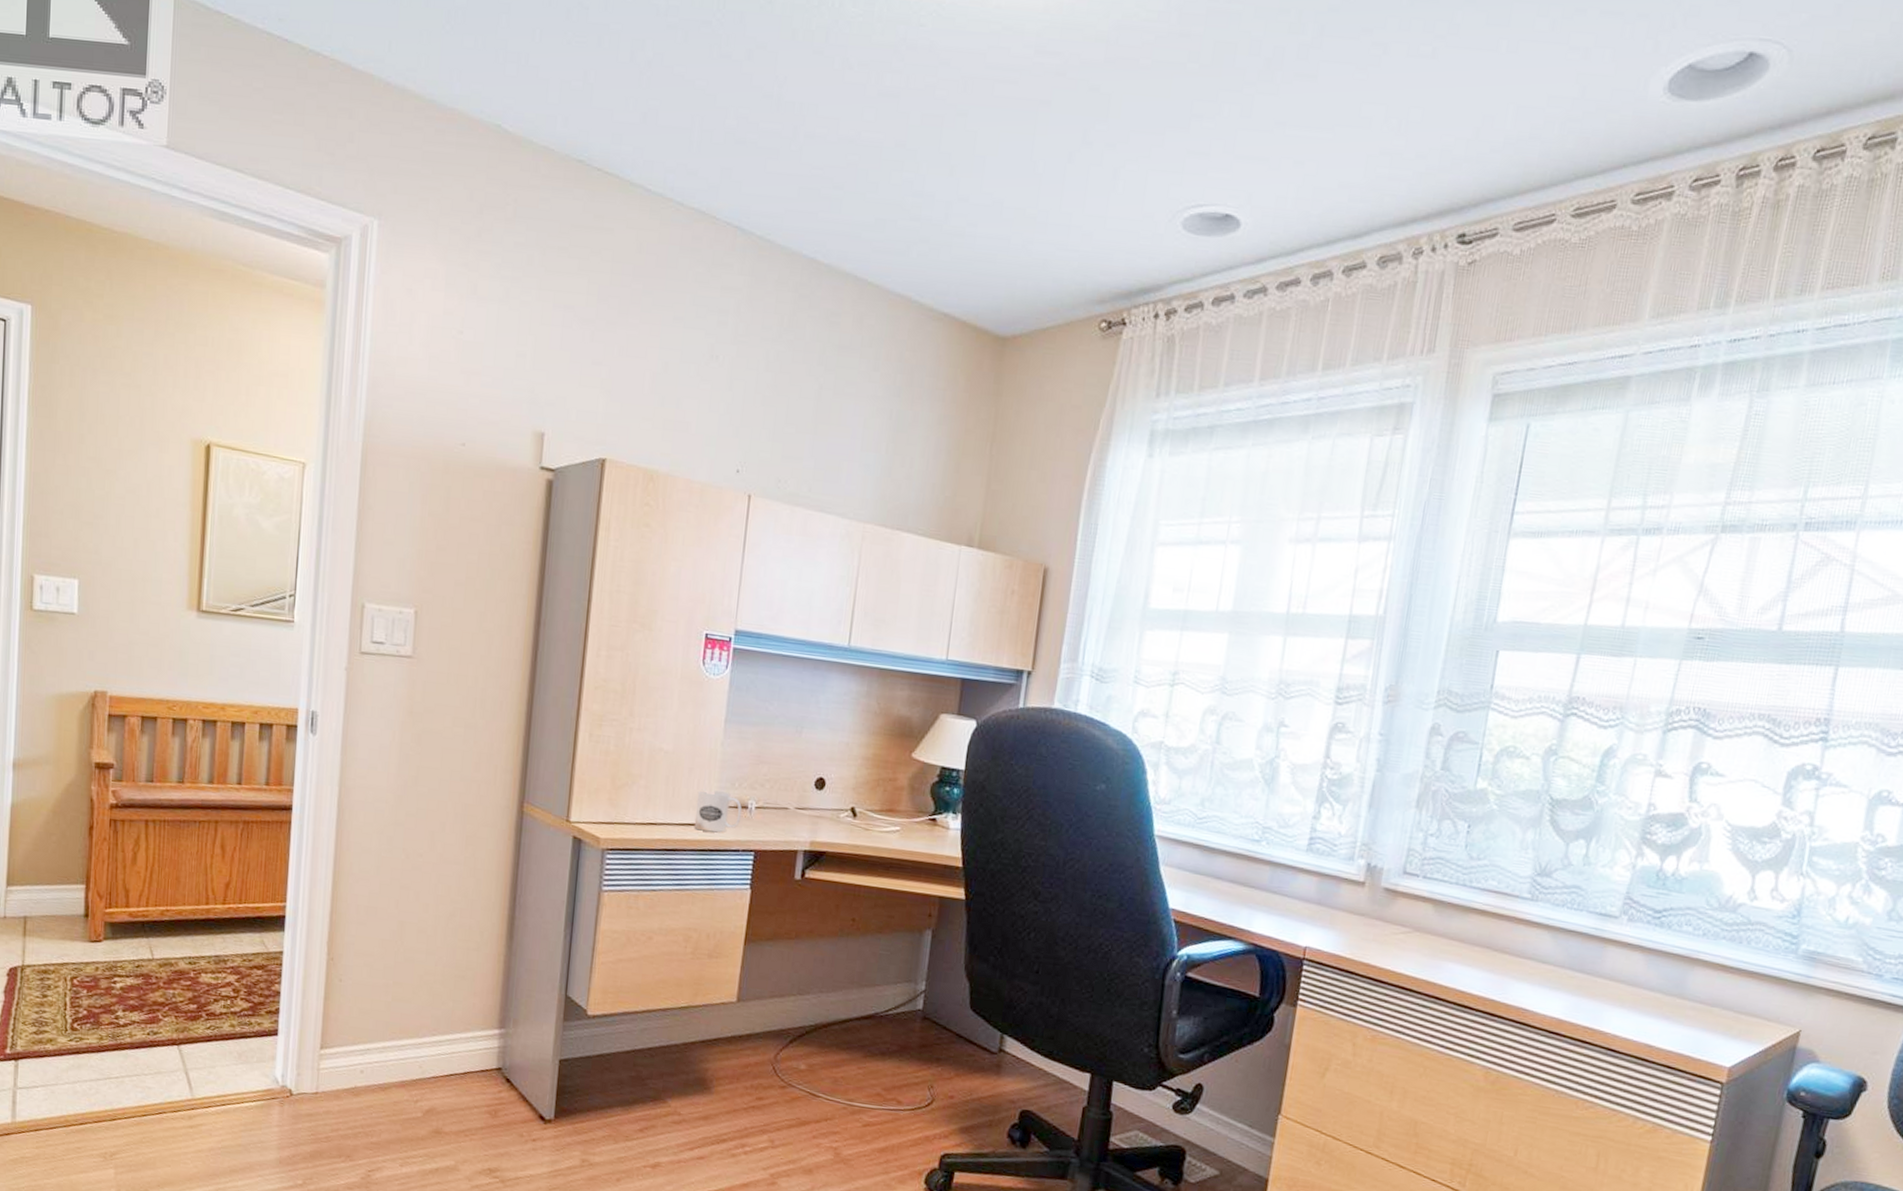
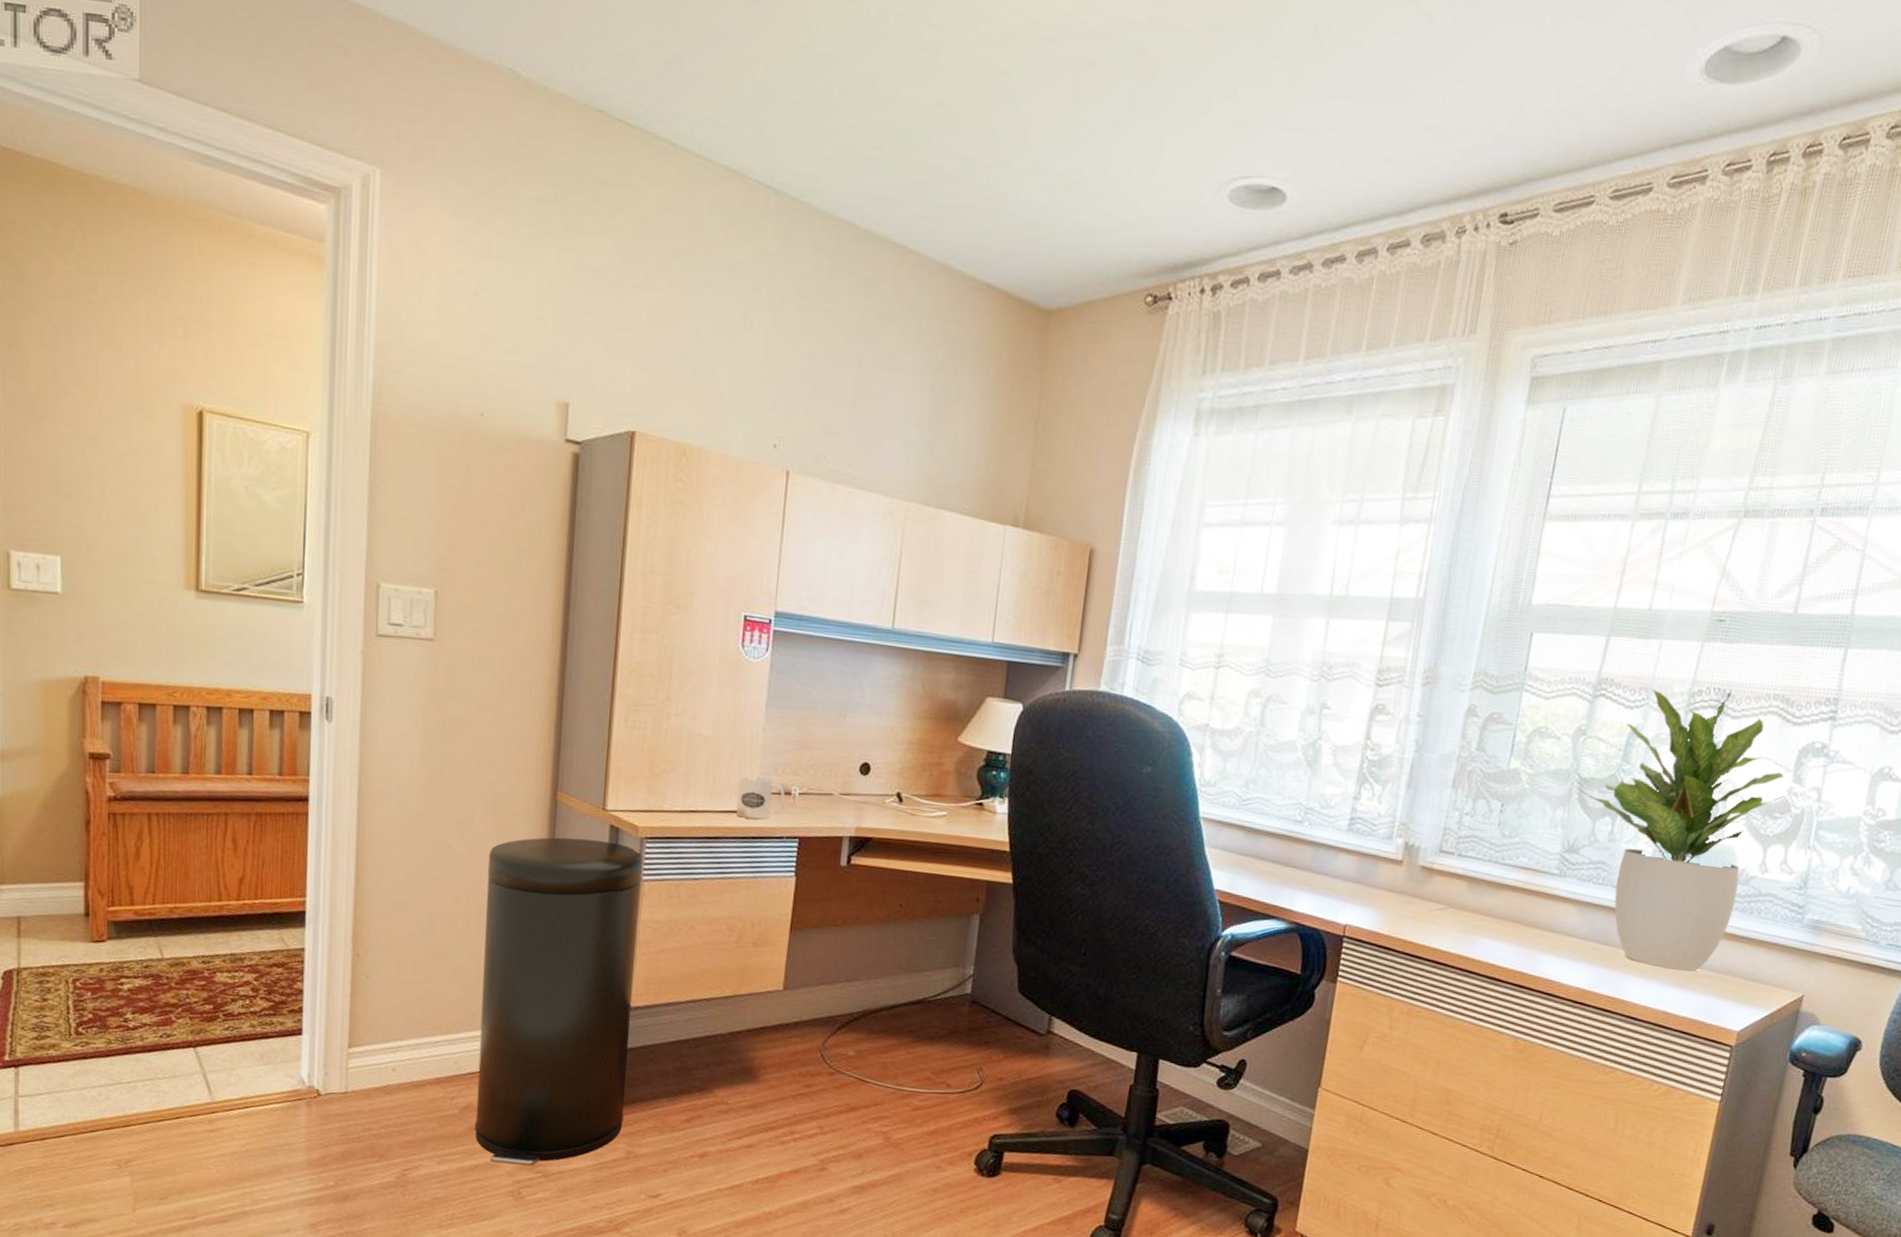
pedal bin: none [436,847,603,1171] -> present [475,837,643,1166]
potted plant: none [1551,708,1775,1003] -> present [1580,688,1786,972]

